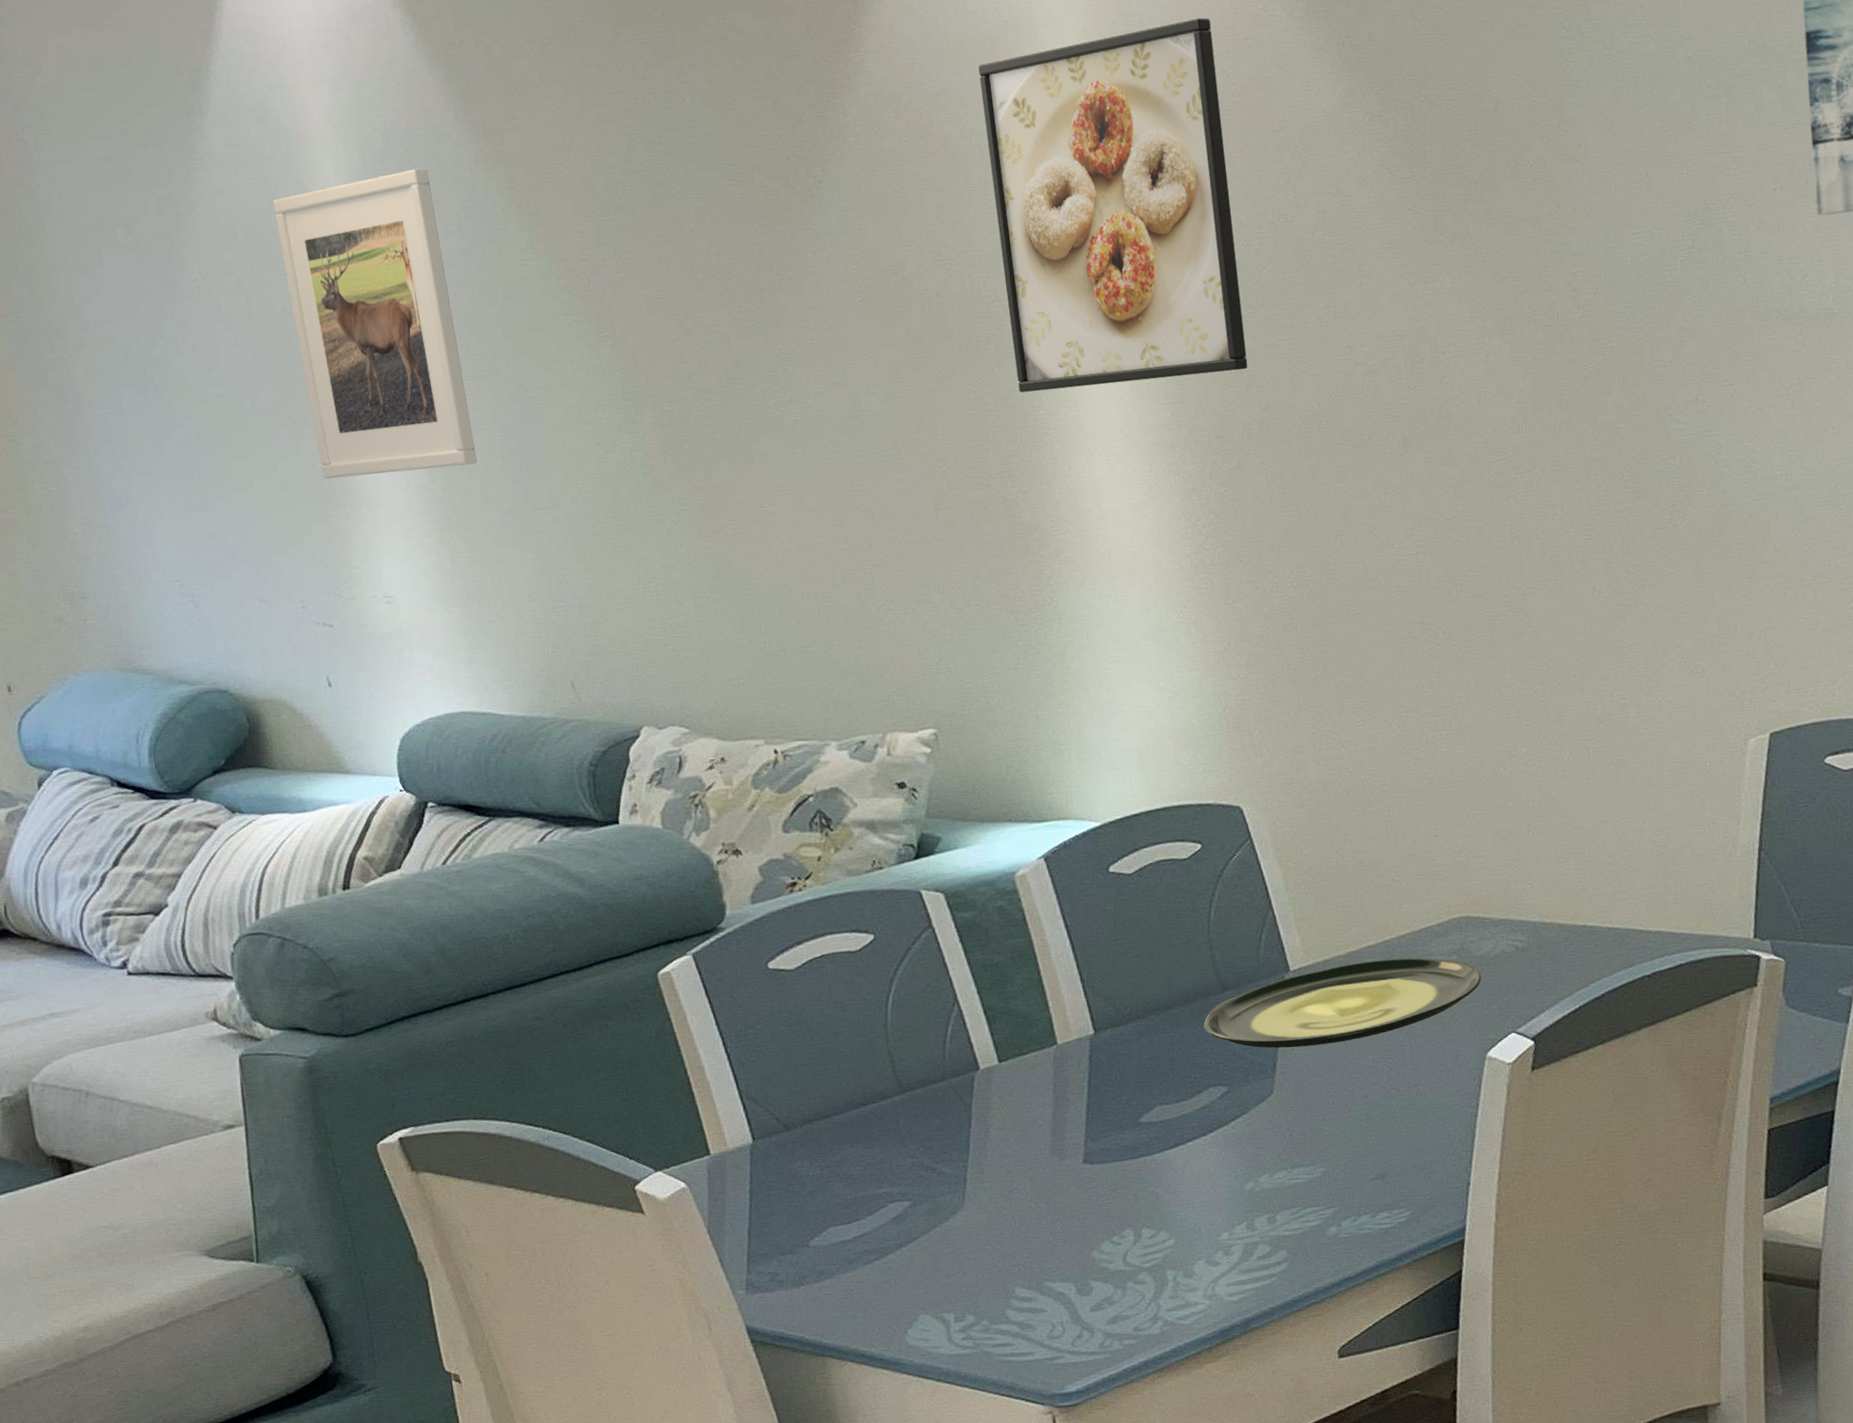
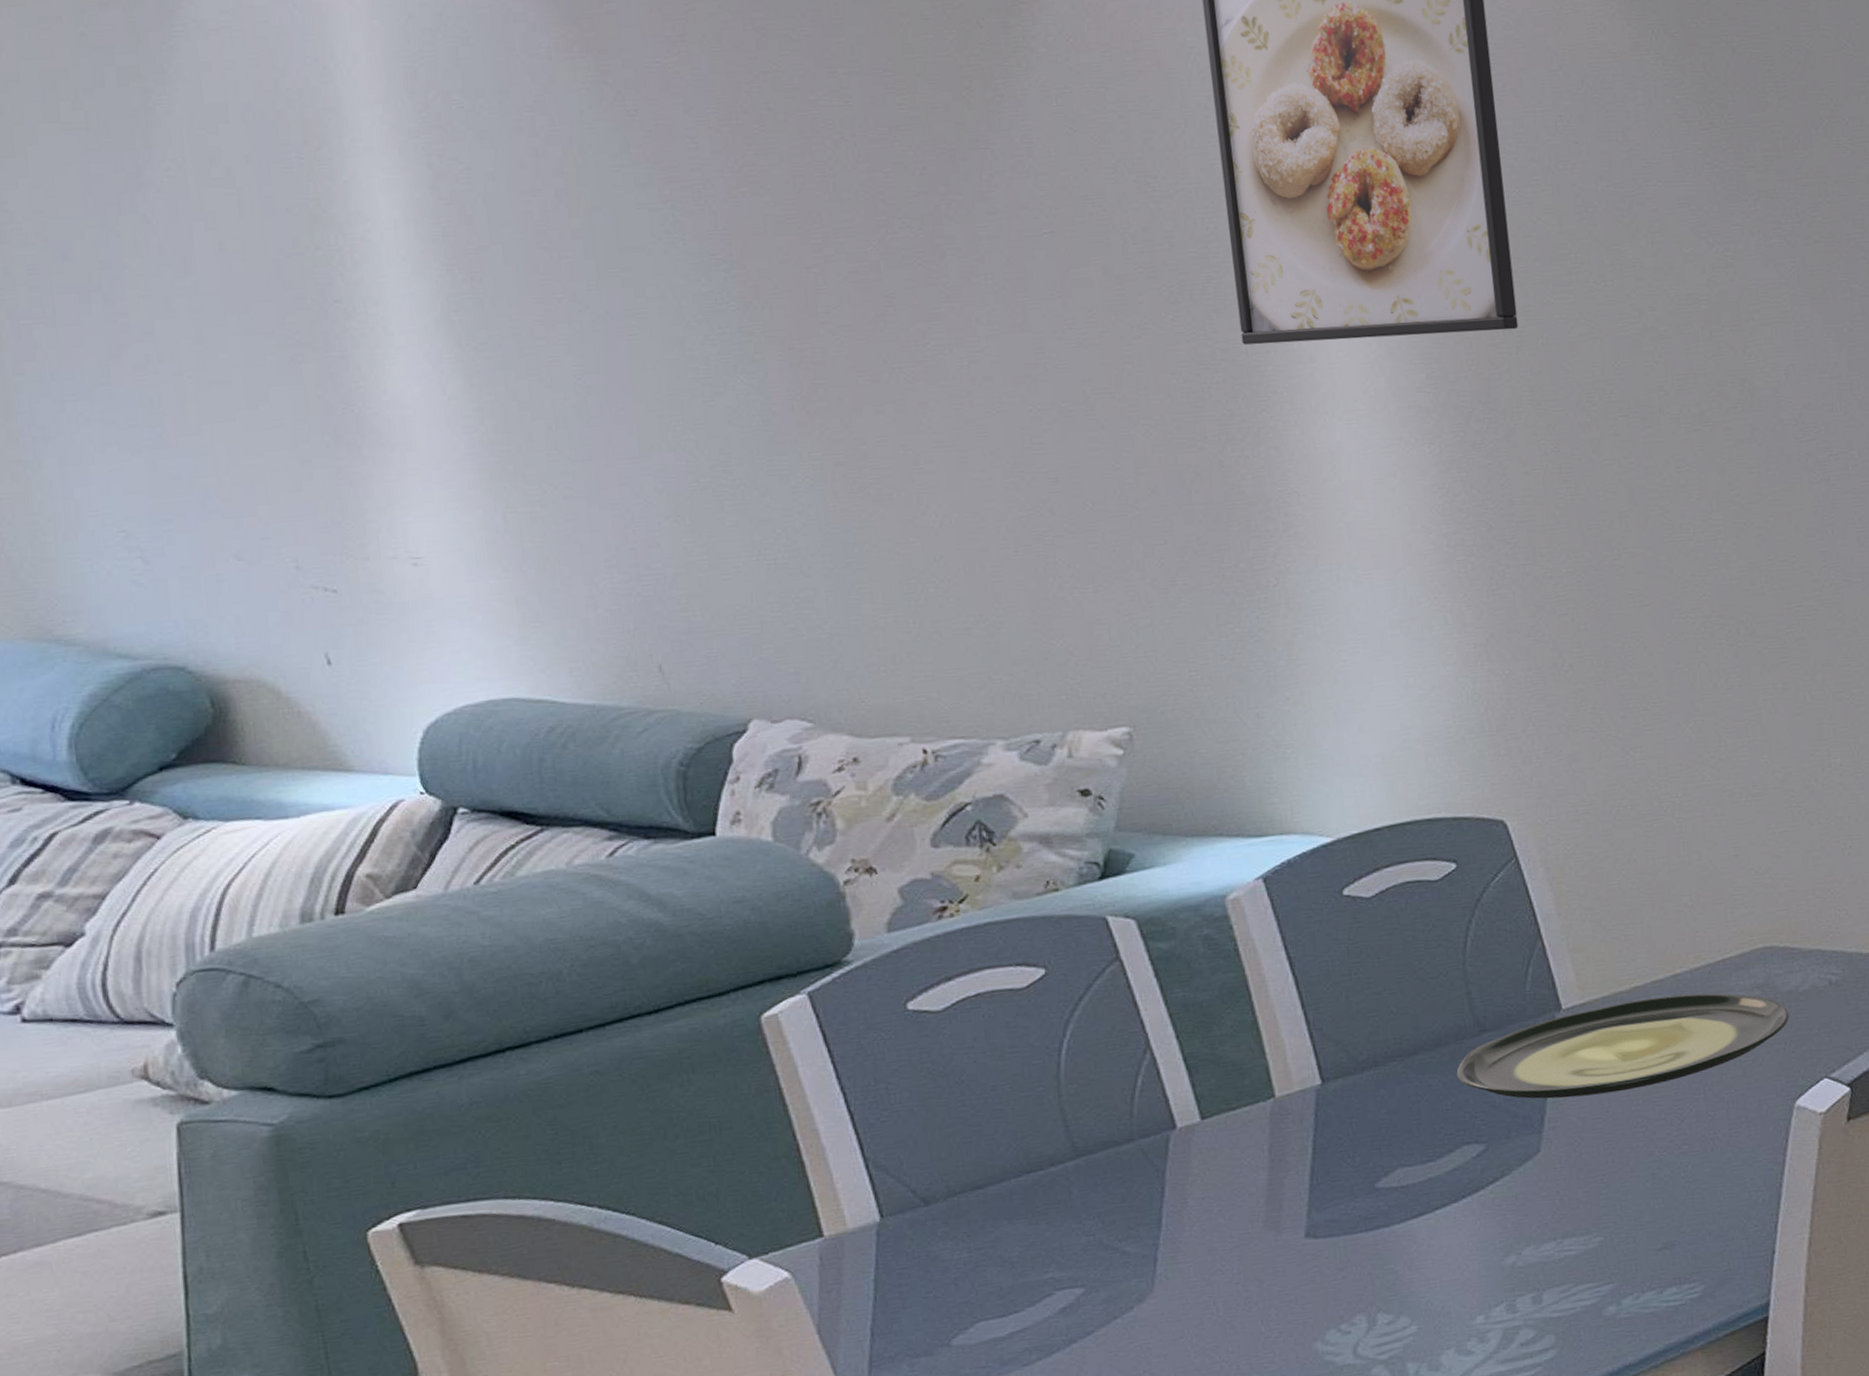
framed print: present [273,168,477,480] -> none [280,52,543,414]

